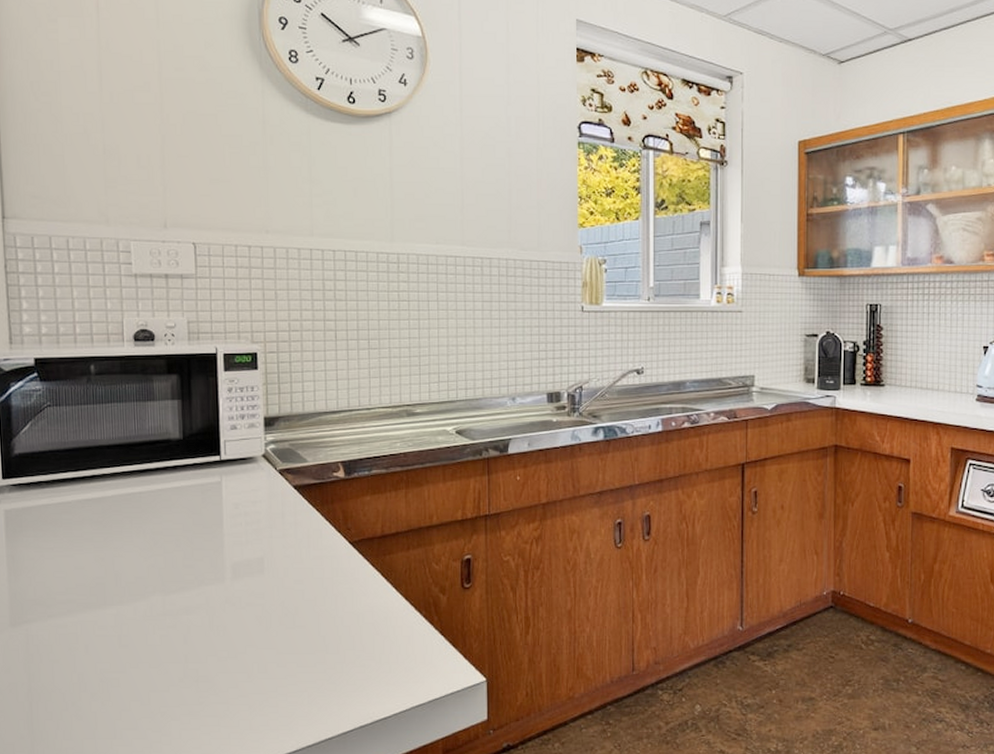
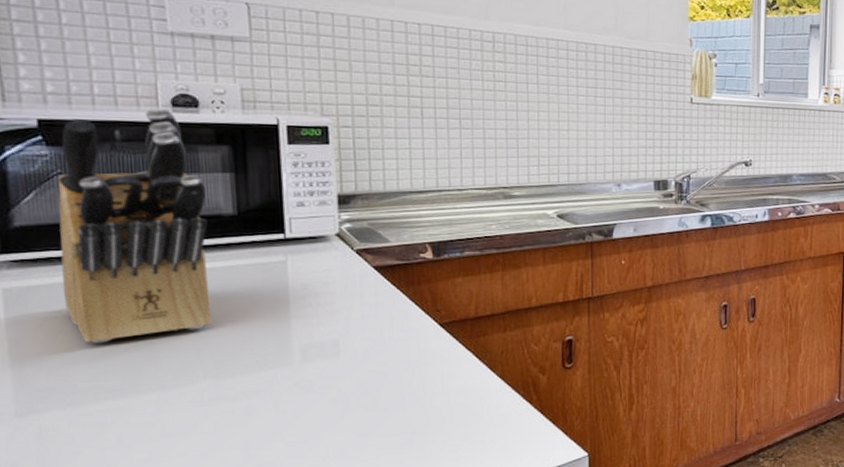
knife block: none [47,343,161,560] -> present [57,108,212,343]

